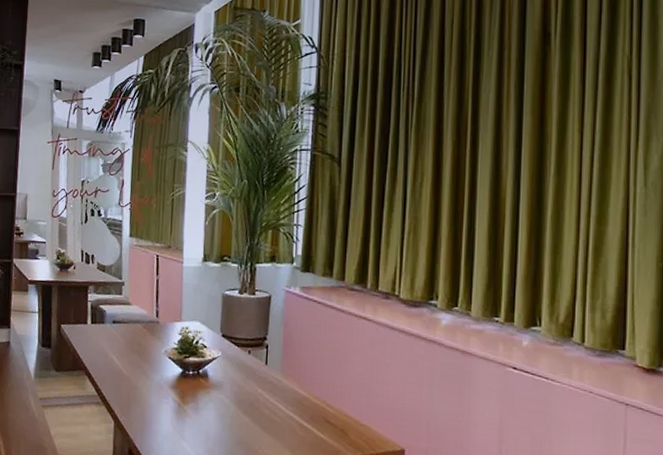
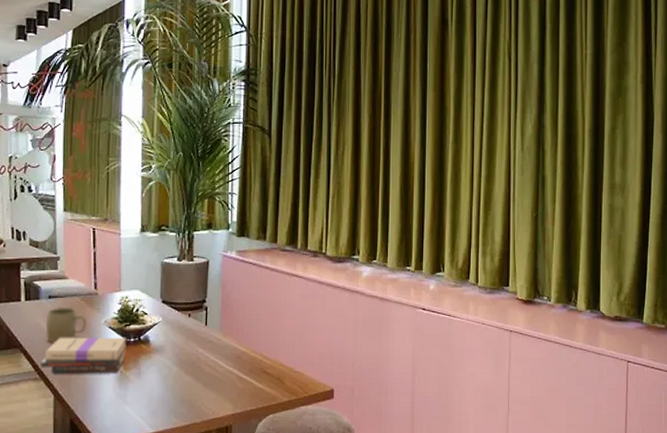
books: none [102,364,185,406] -> present [40,337,126,374]
mug: none [108,332,148,370] -> present [45,307,88,344]

